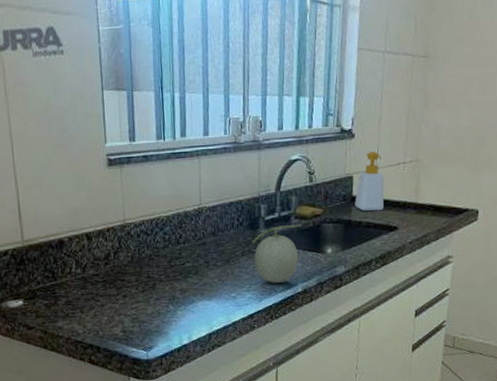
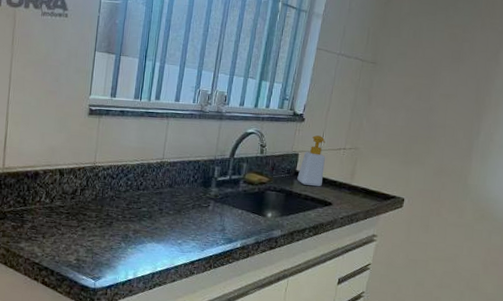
fruit: present [253,225,301,283] -> none [202,187,248,237]

